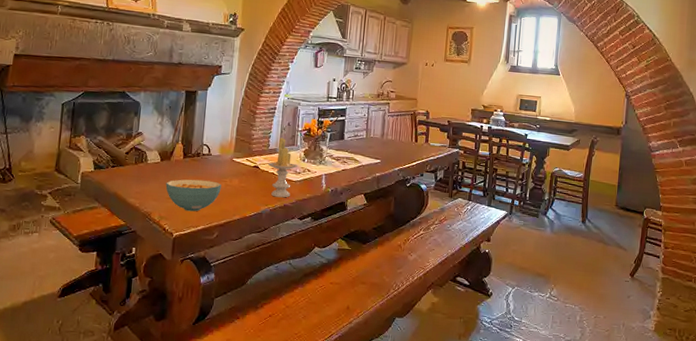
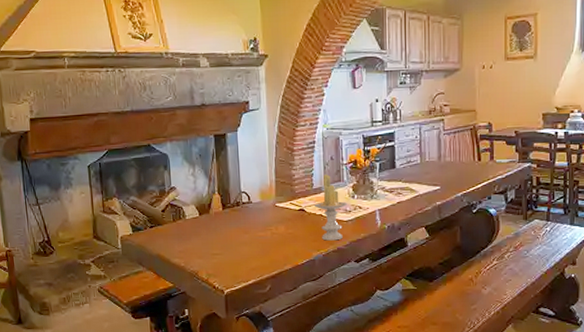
cereal bowl: present [165,179,221,212] -> none [208,230,267,266]

